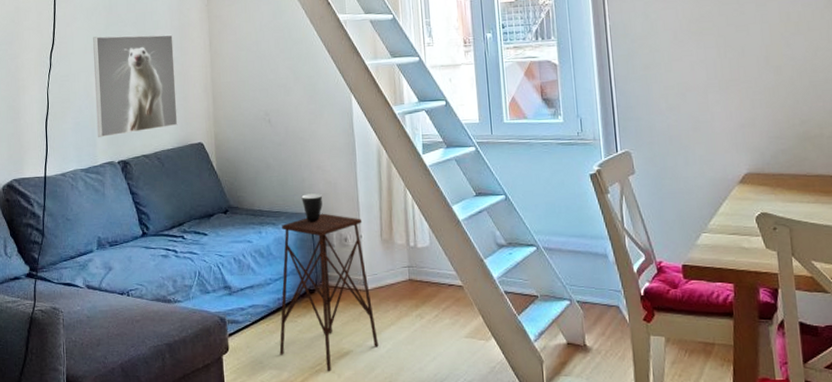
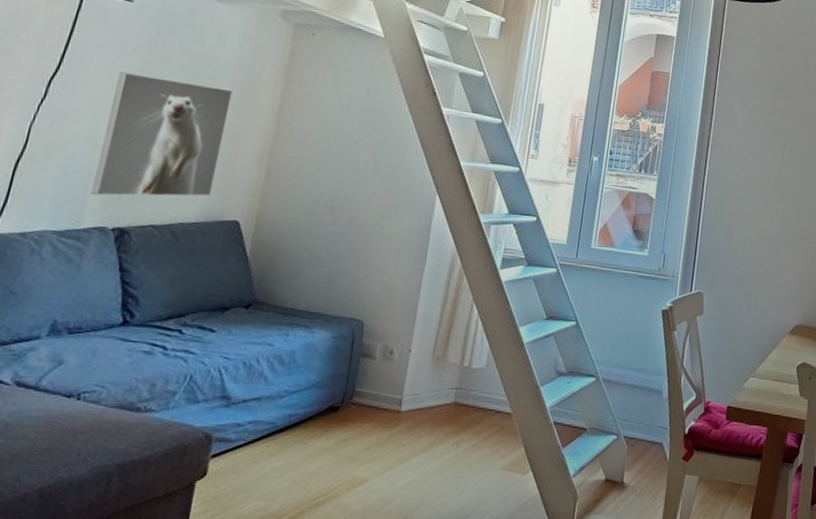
side table: present [279,213,379,371] -> none [274,320,416,504]
mug: present [301,193,323,222] -> none [348,296,376,329]

